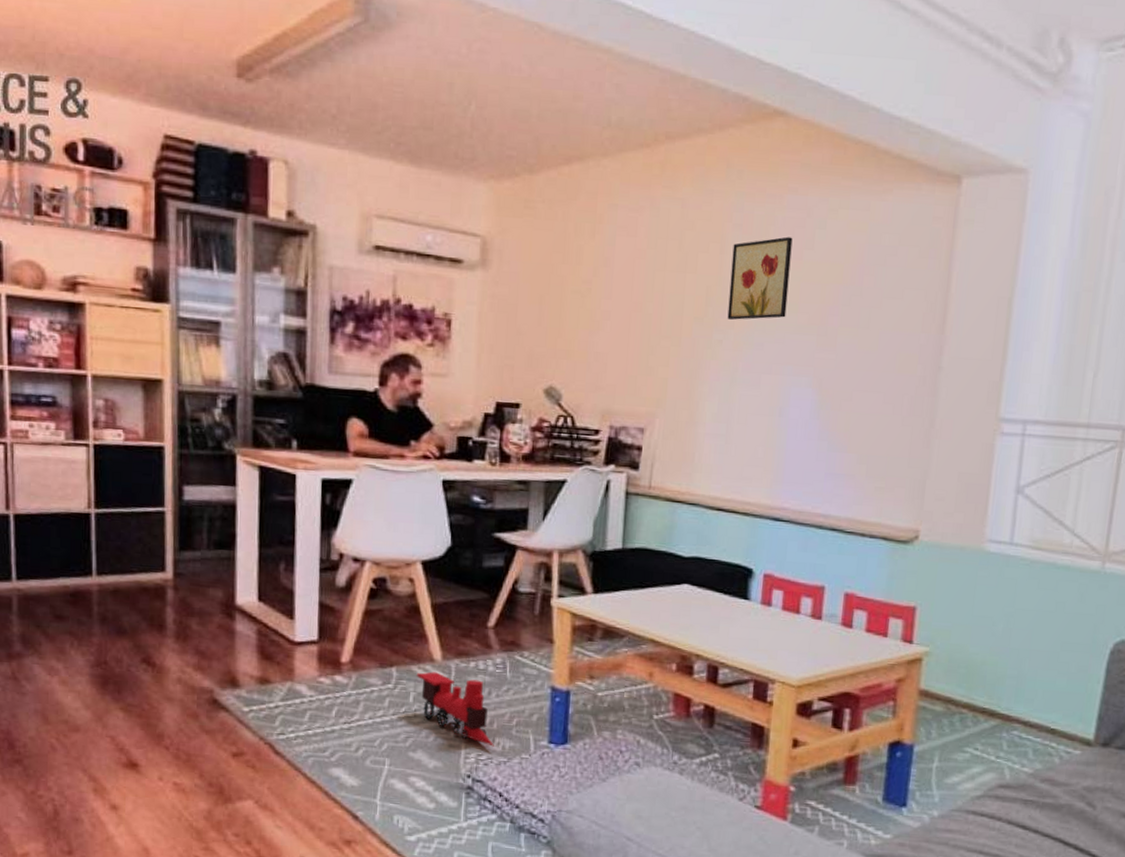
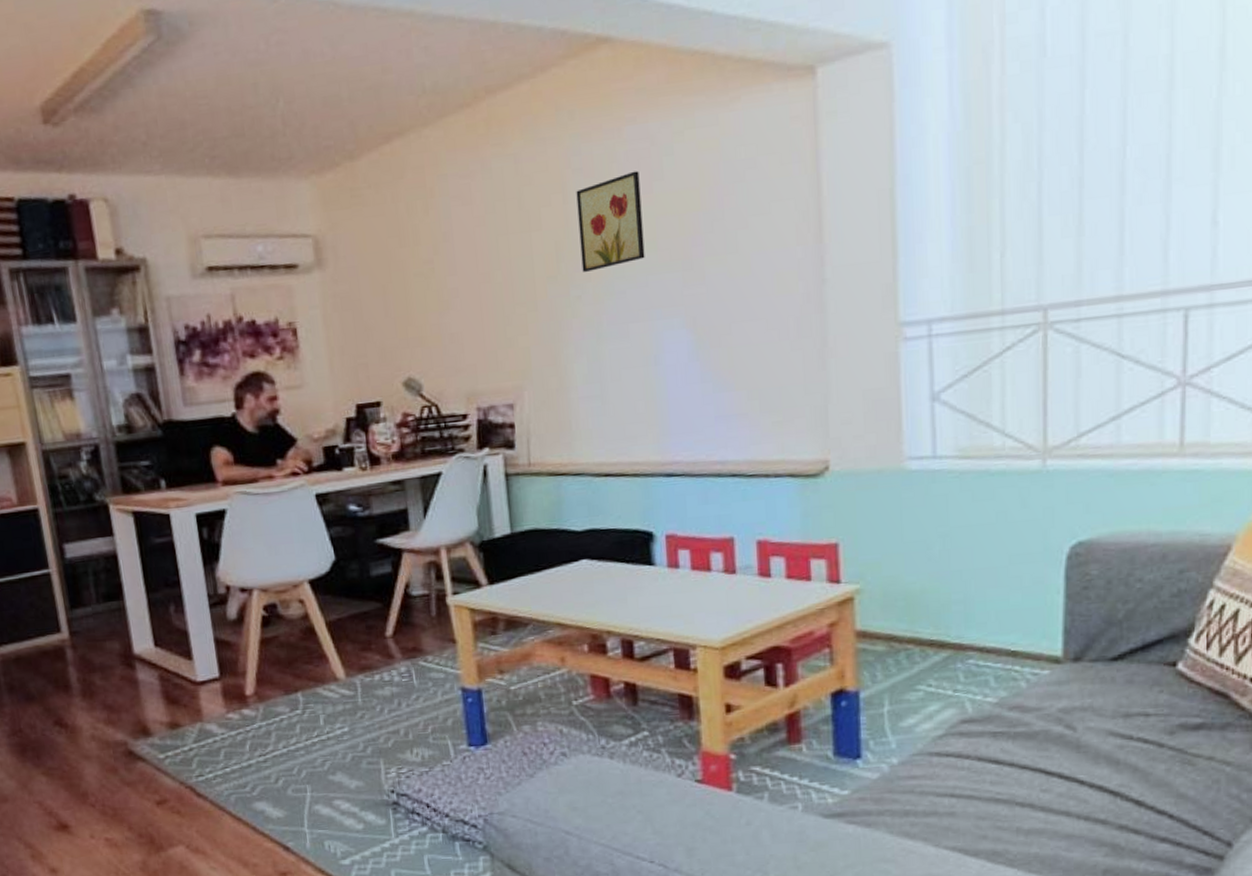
toy train: present [416,672,495,747] -> none [322,690,414,758]

